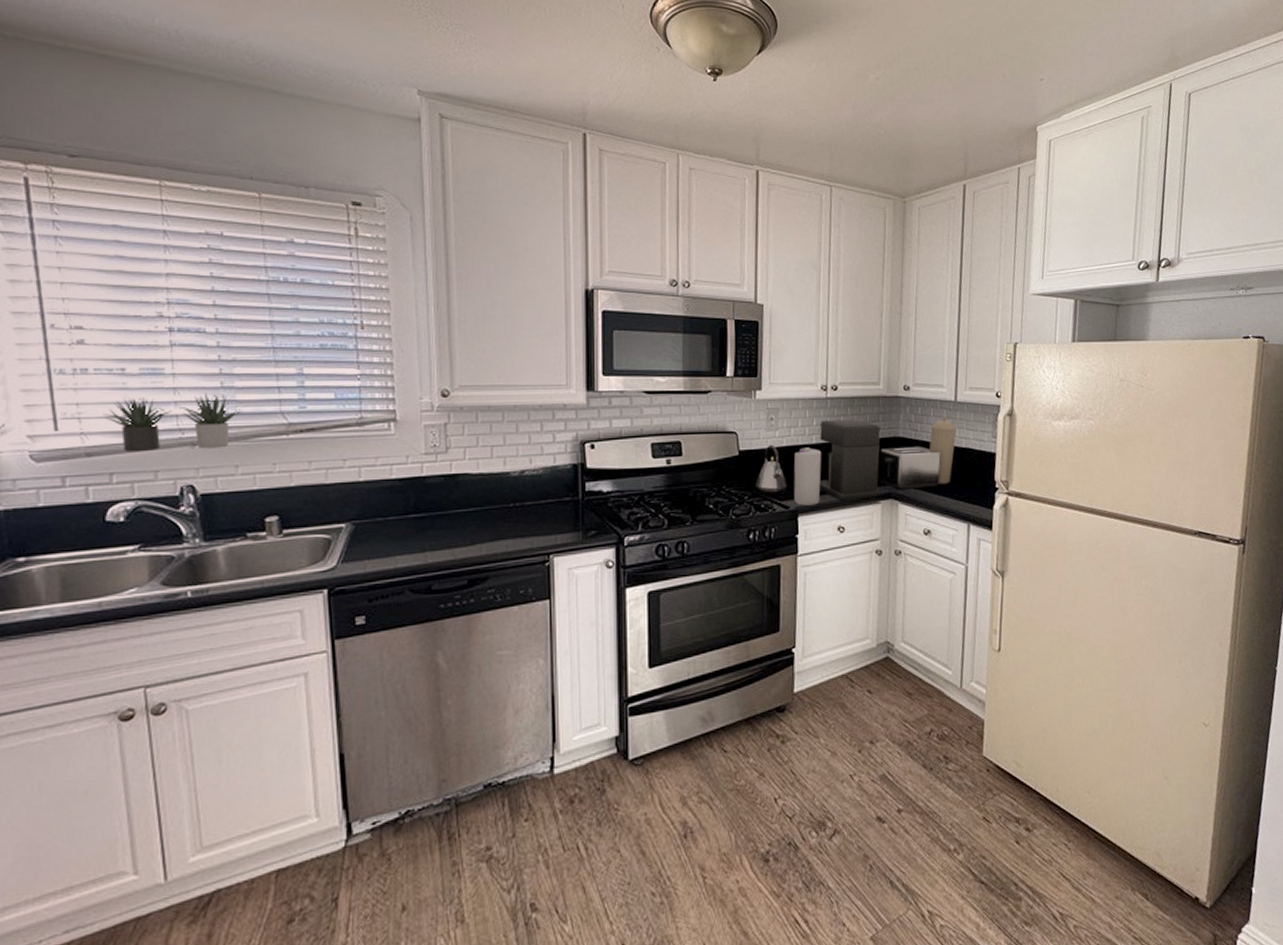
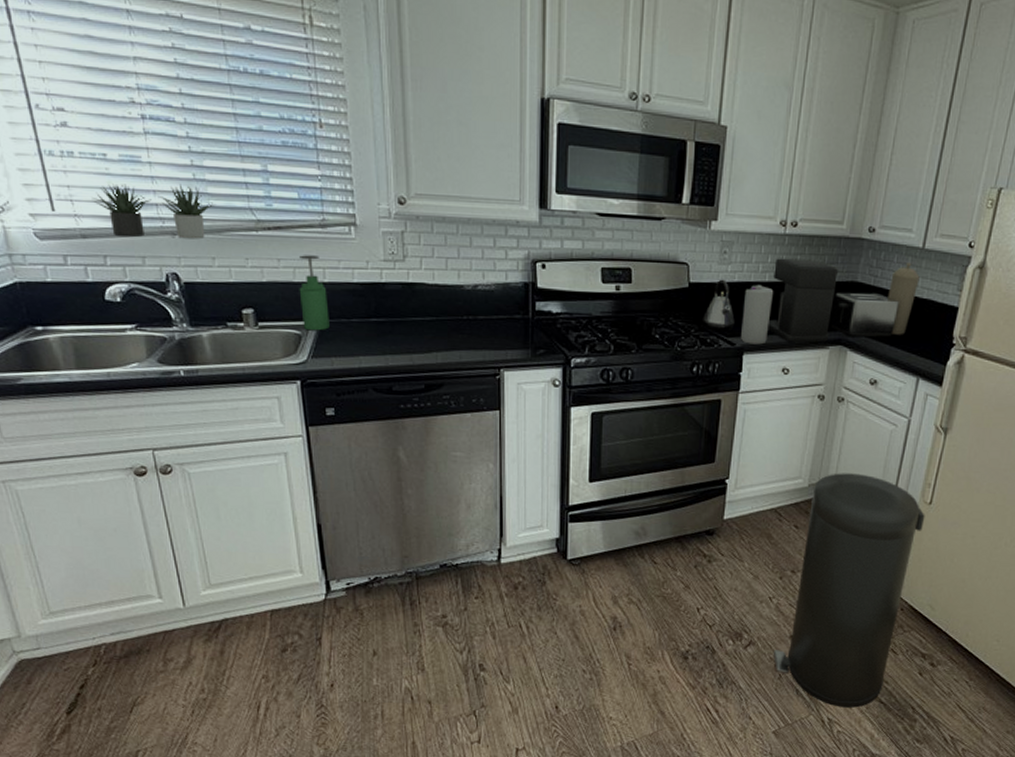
soap dispenser: none [331,454,364,534] -> present [299,255,330,331]
pedal bin: none [860,627,996,896] -> present [773,473,925,708]

